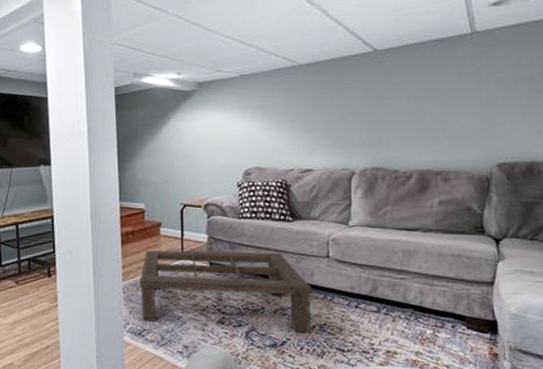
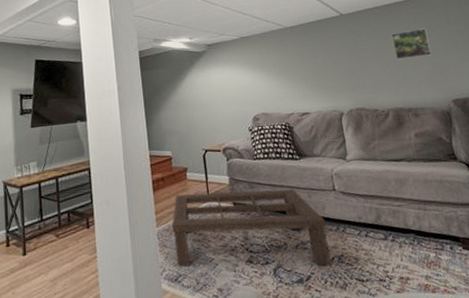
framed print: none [434,72,485,111] -> present [390,28,432,60]

